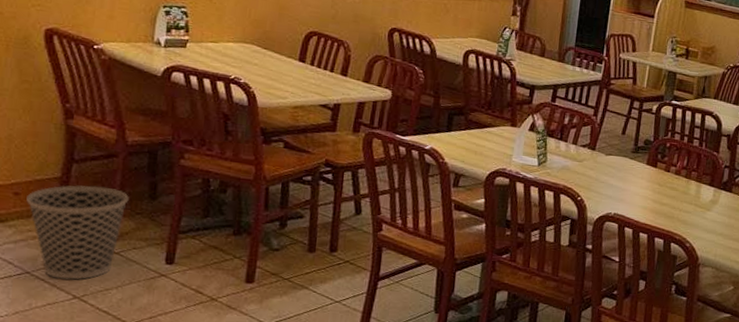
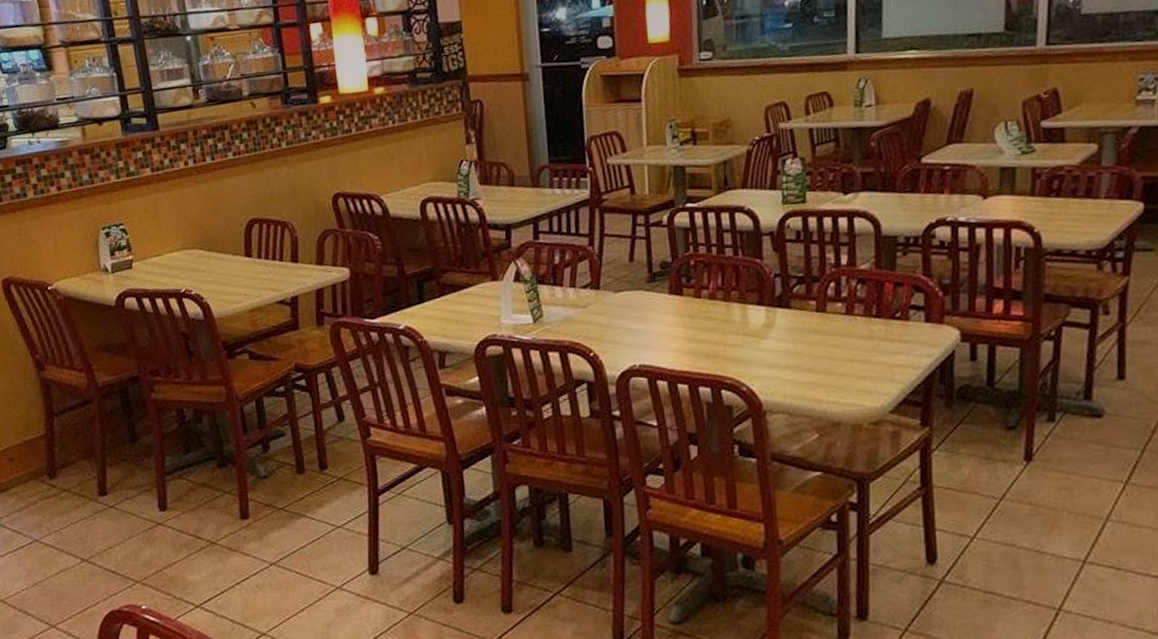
wastebasket: present [26,185,129,280] -> none [20,437,112,543]

